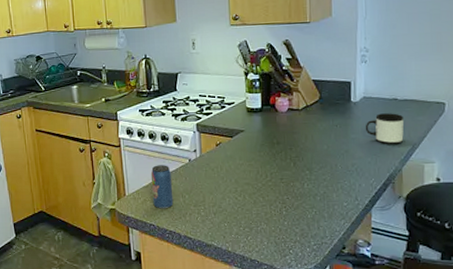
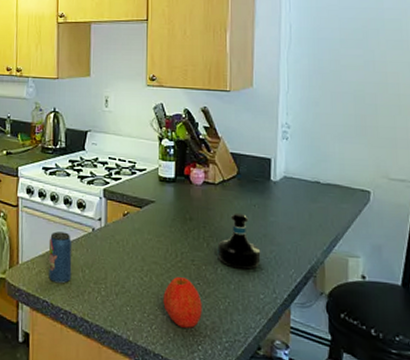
apple: none [256,194,292,236] -> present [163,277,202,328]
tequila bottle: none [303,133,344,182] -> present [217,212,261,270]
mug: present [365,113,404,145] -> none [285,196,327,234]

